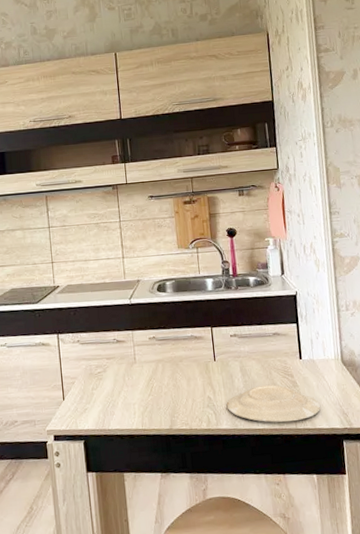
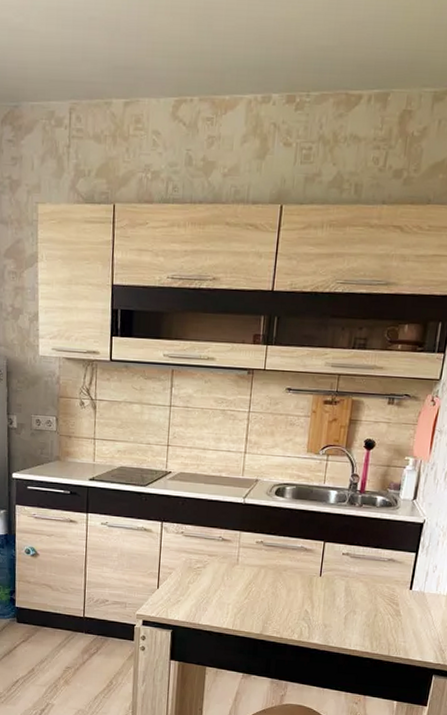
plate: present [226,385,321,423] -> none [322,608,419,649]

